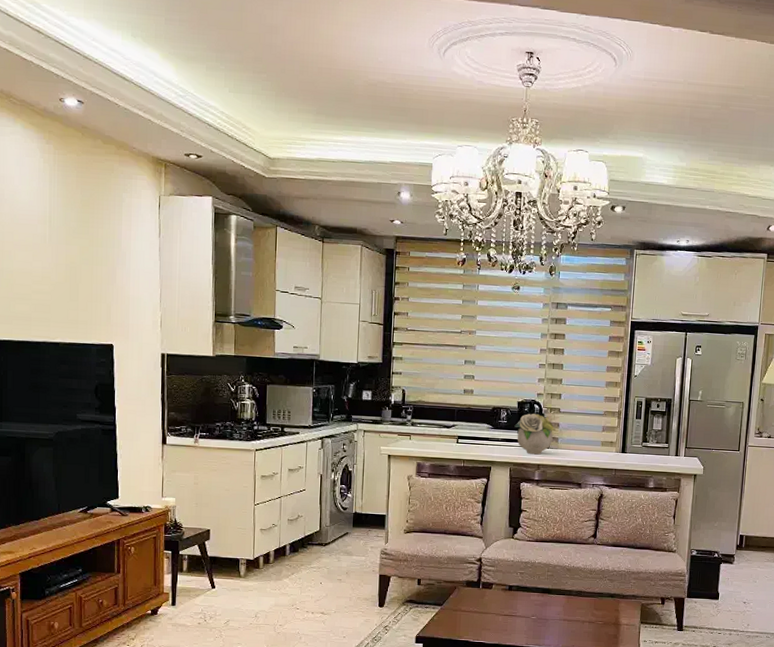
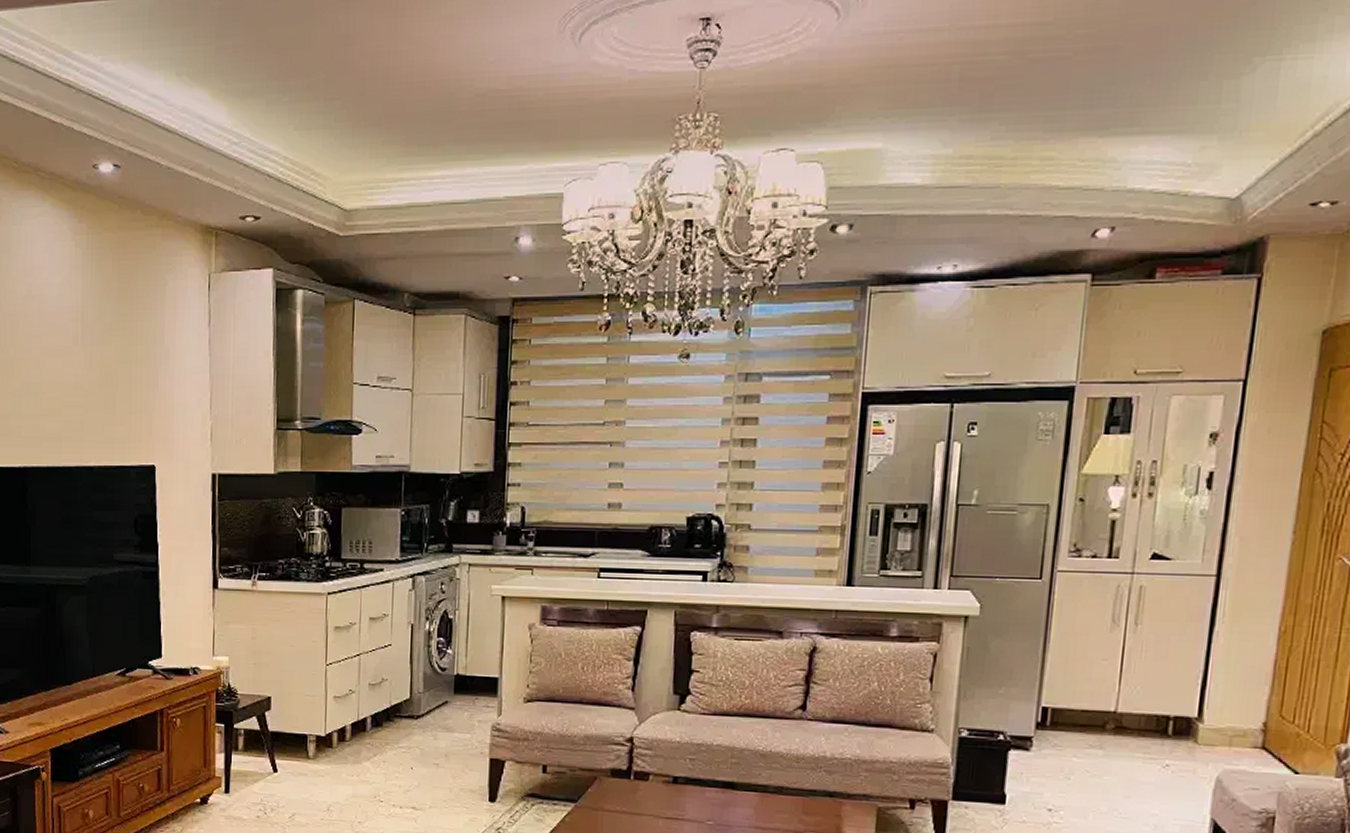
flower arrangement: present [514,413,556,455] -> none [682,532,745,592]

